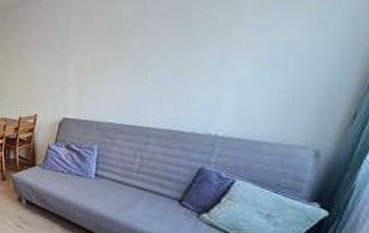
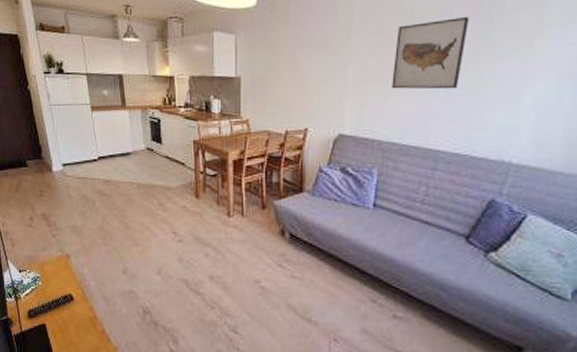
wall art: none [106,14,171,79] -> present [392,16,469,90]

